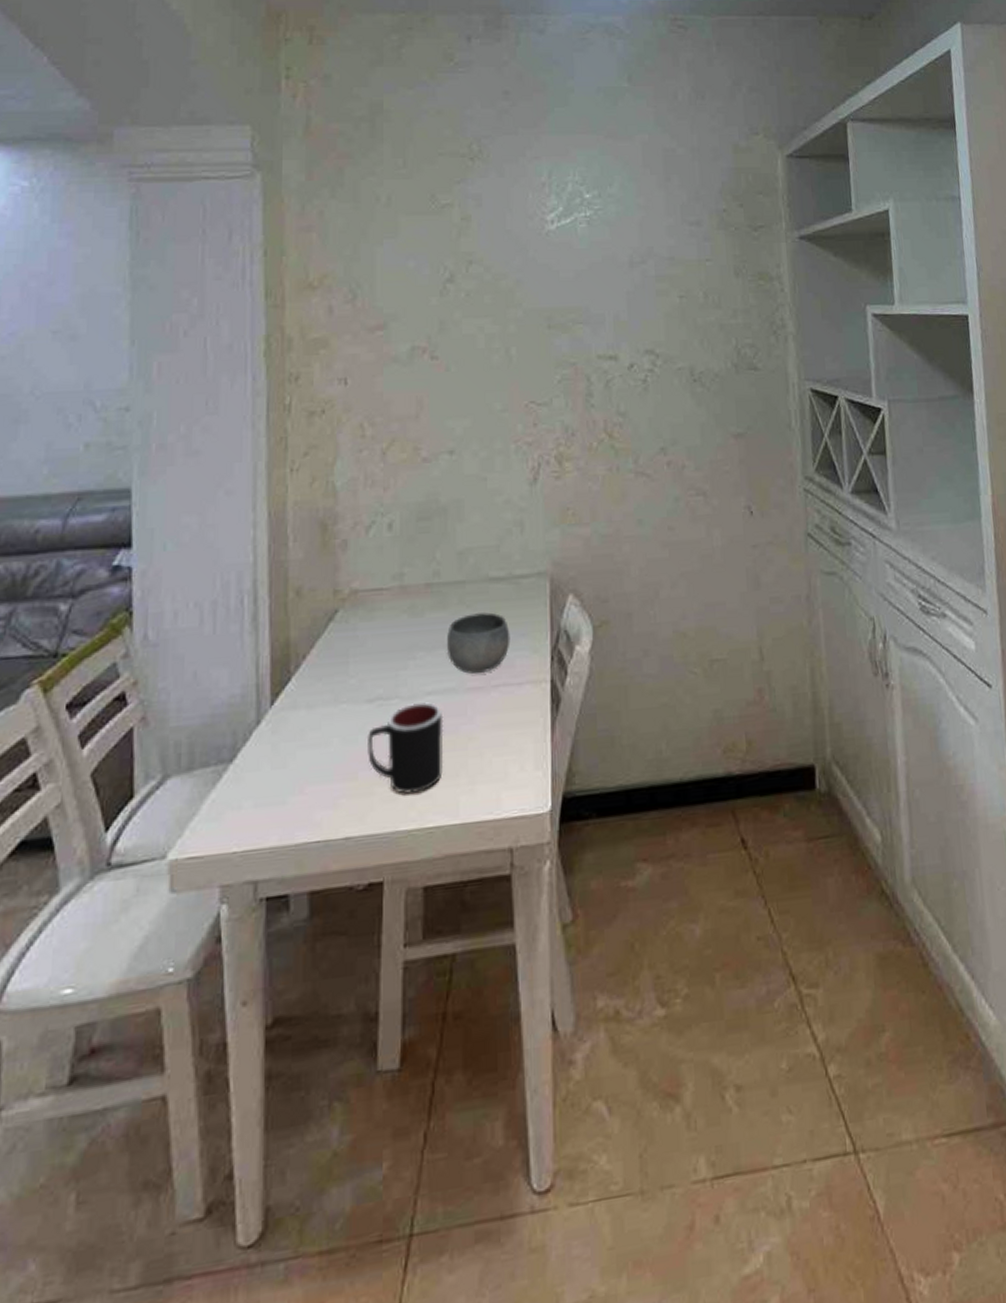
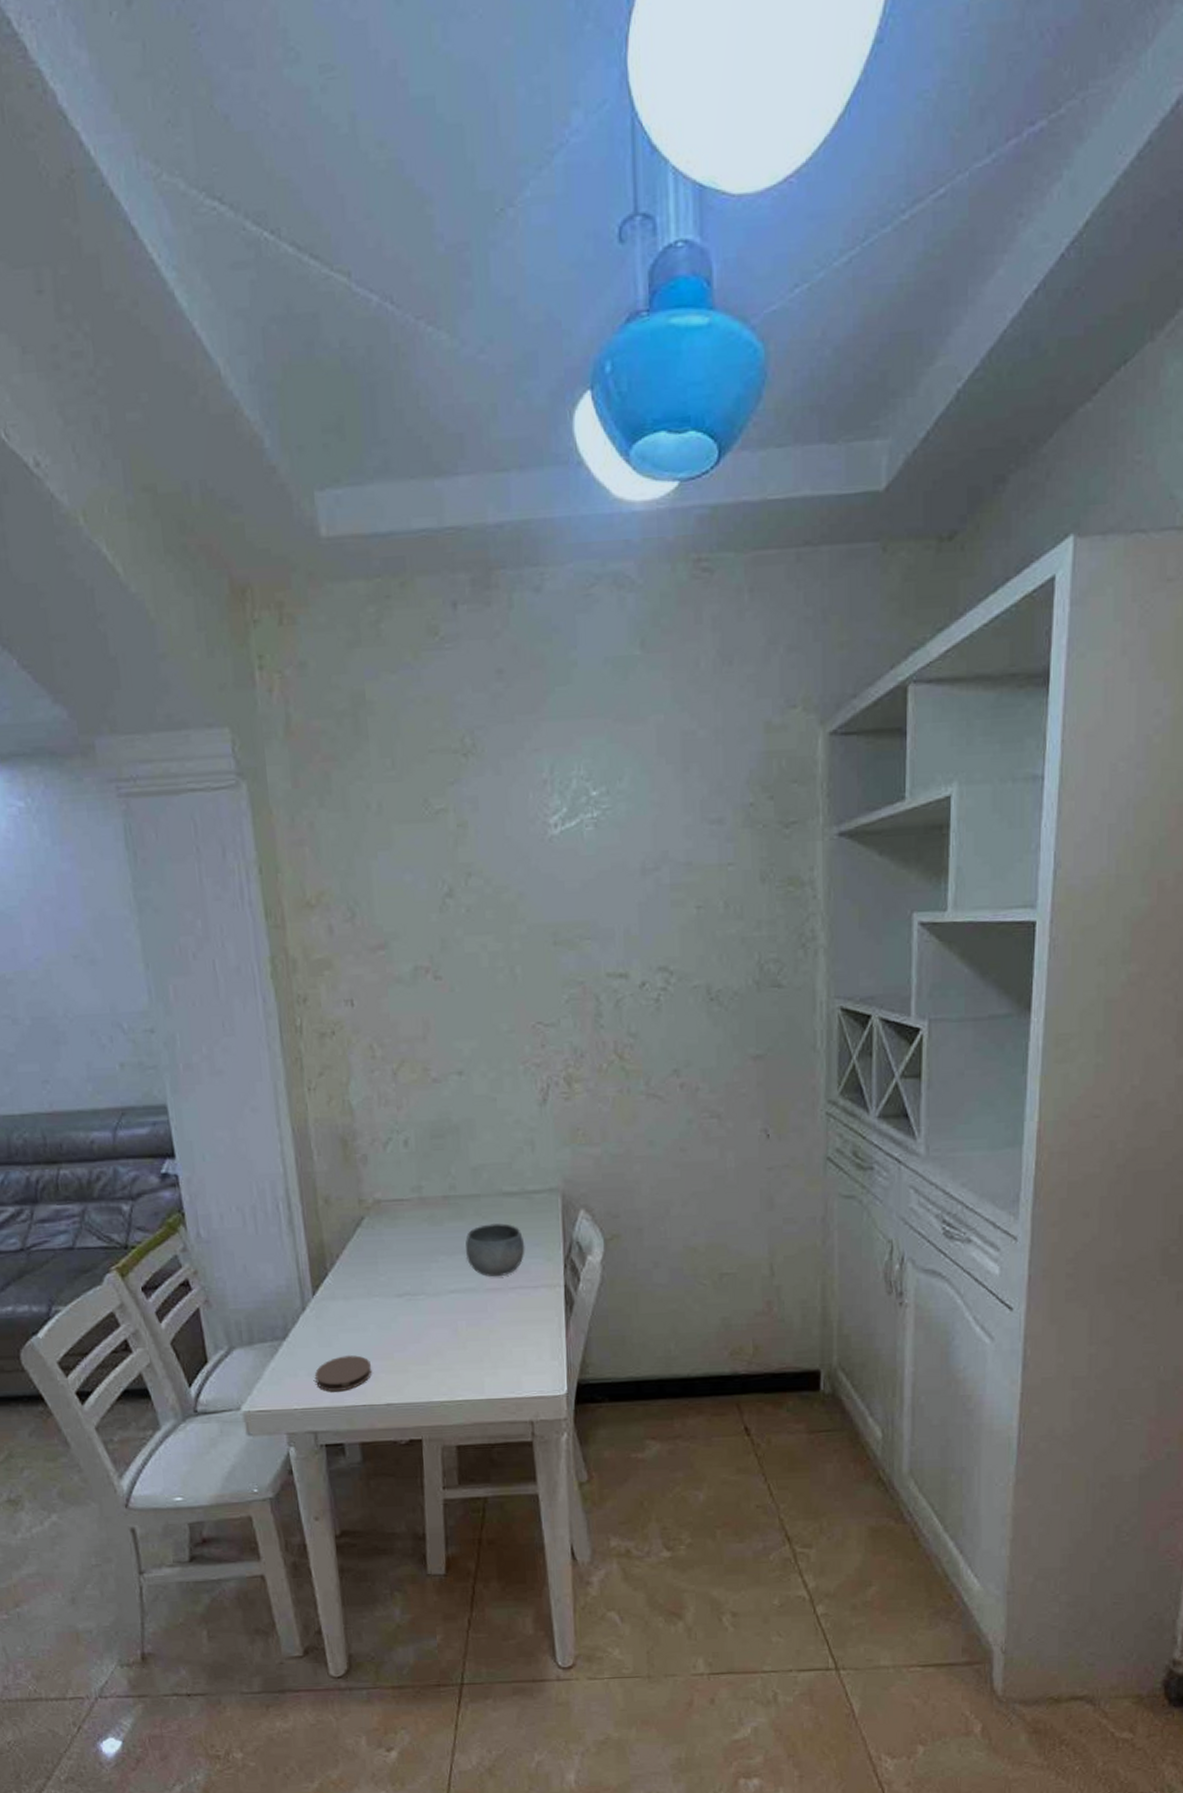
coaster: none [262,777,332,826] -> present [314,1355,373,1391]
mug: present [368,702,444,794] -> none [399,1299,468,1373]

